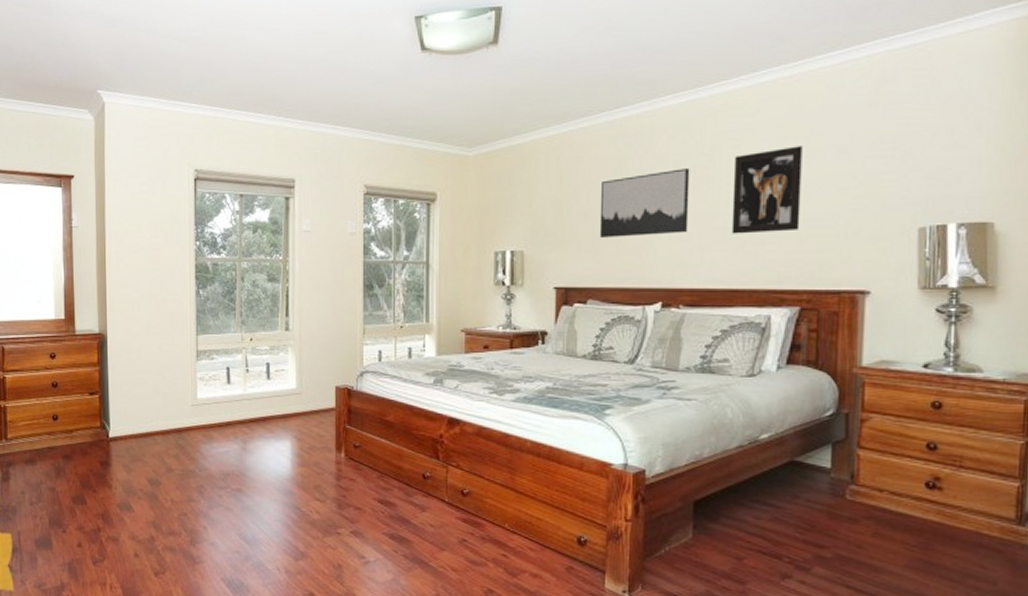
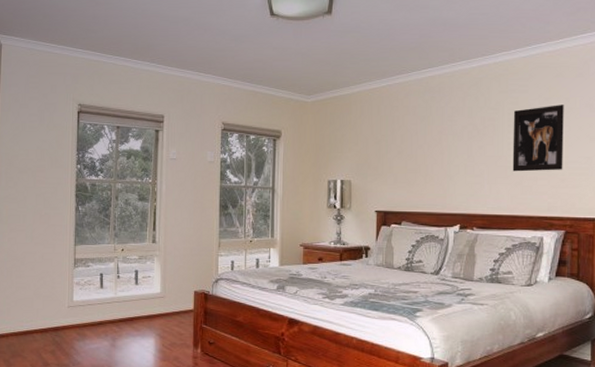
wall art: present [599,168,690,238] -> none [411,119,480,172]

